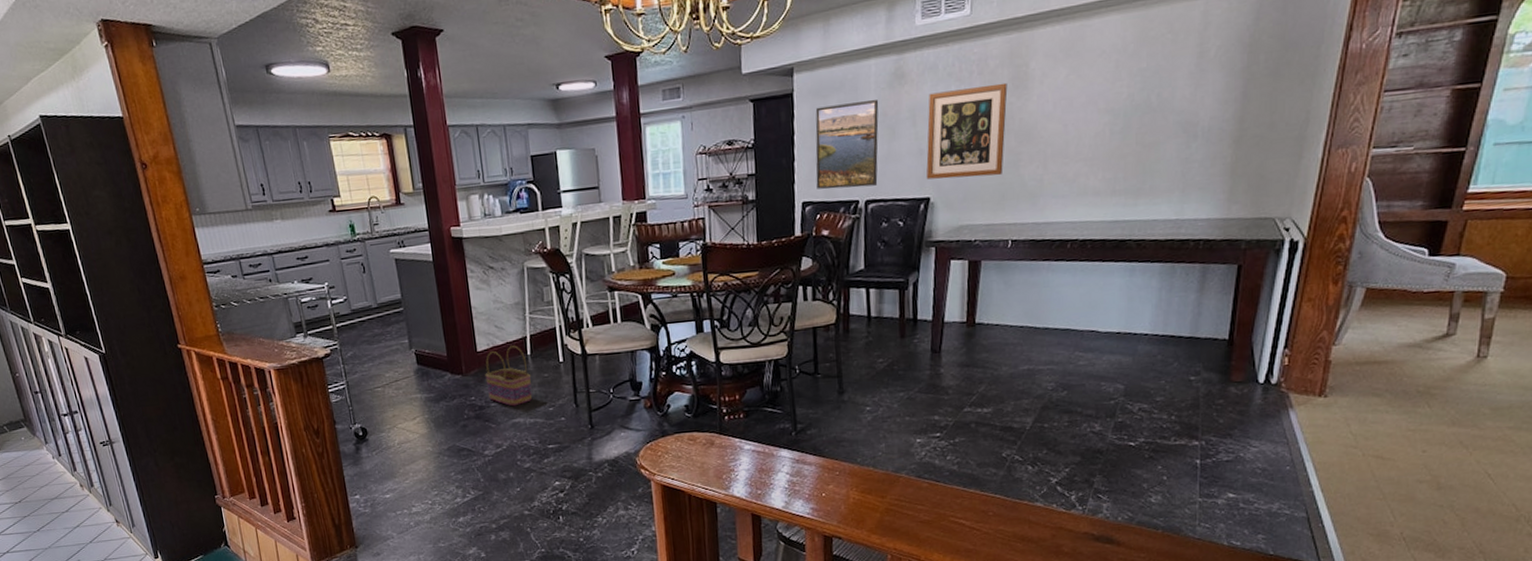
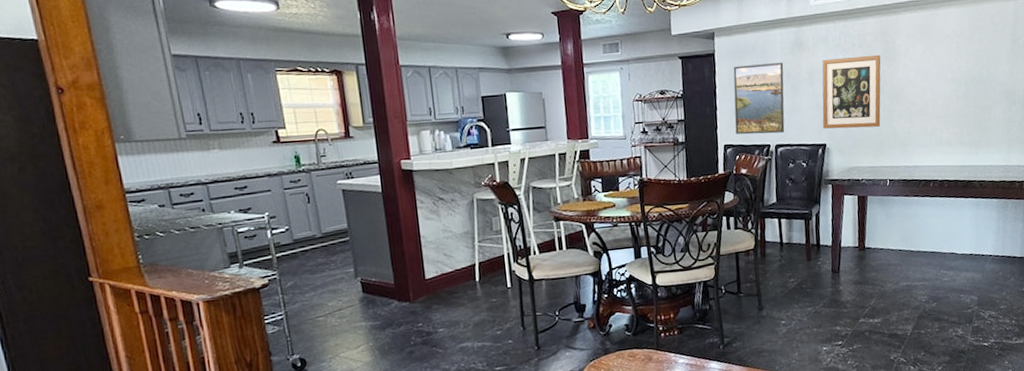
basket: present [485,345,532,407] -> none [433,272,480,332]

